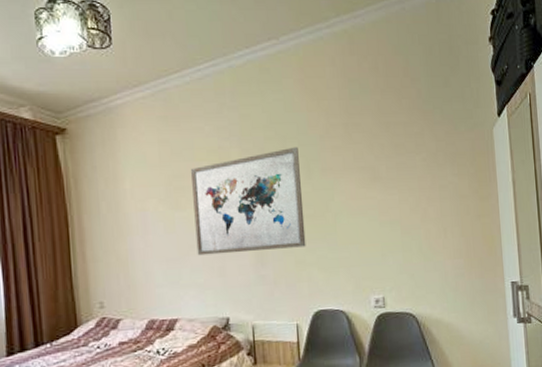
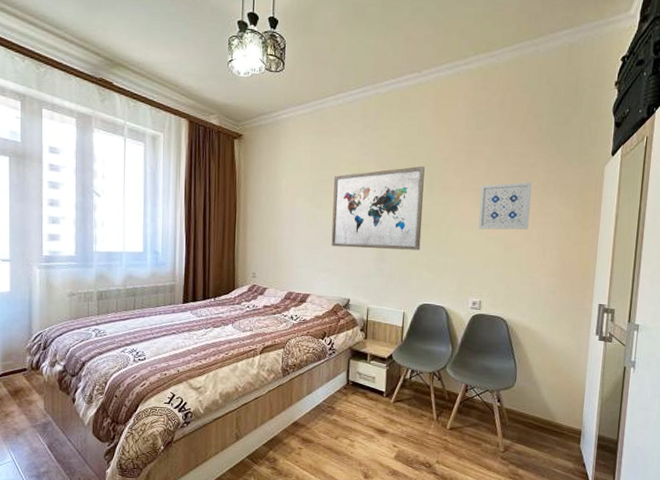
wall art: none [364,153,425,213] -> present [478,182,533,230]

